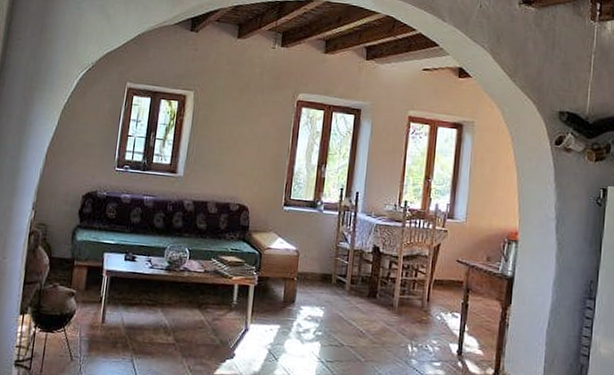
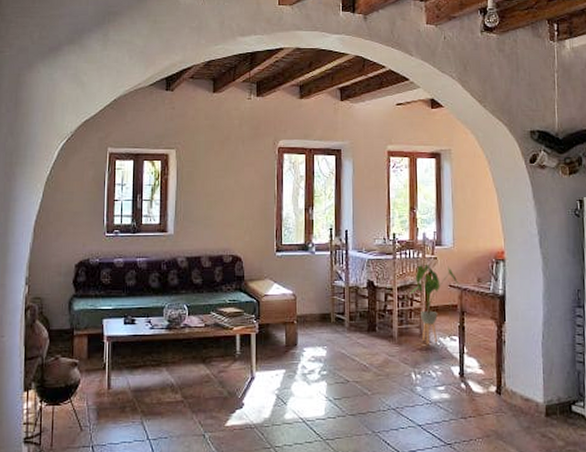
house plant: none [415,235,468,318] -> present [410,264,460,344]

